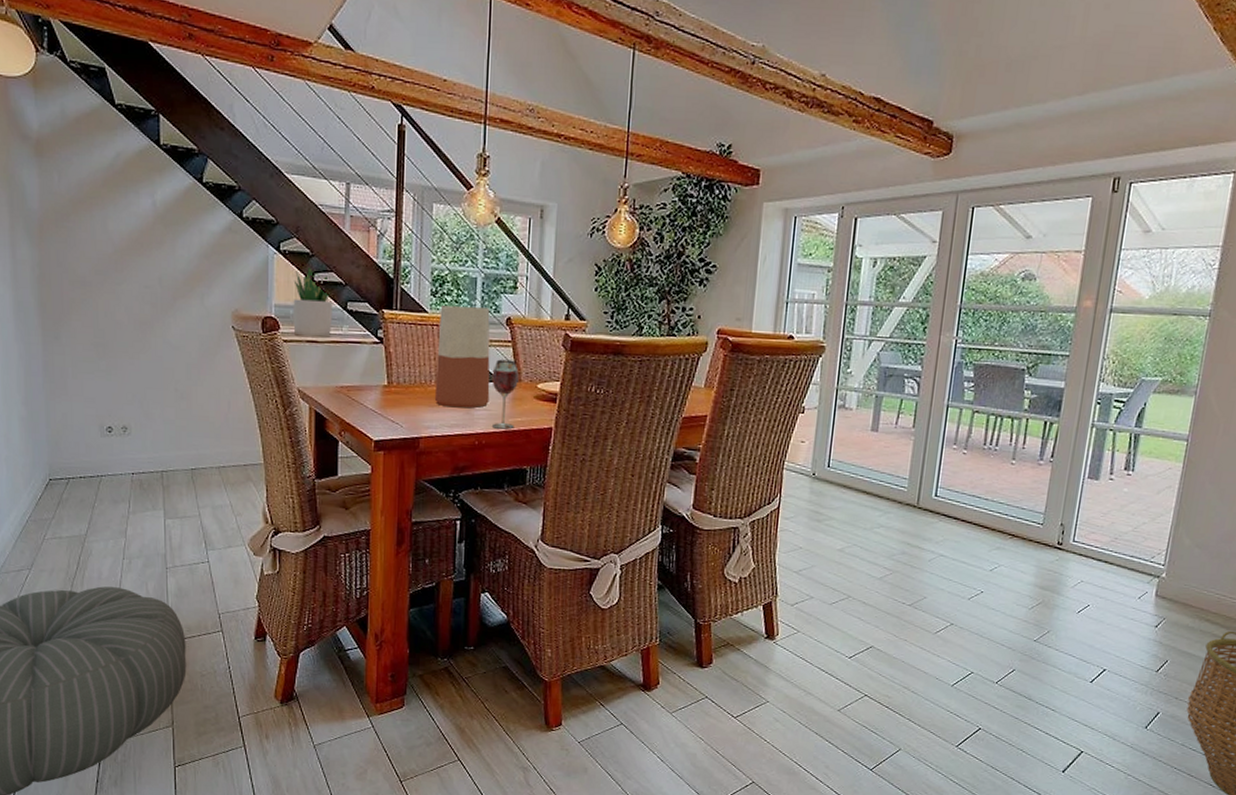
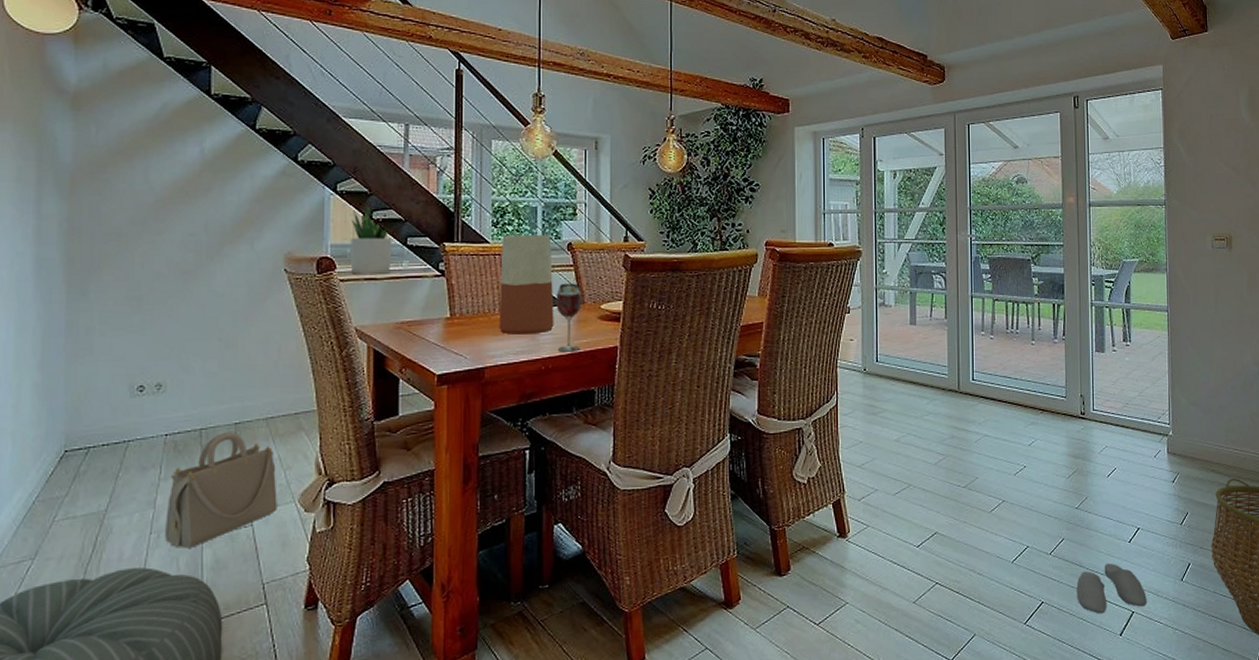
handbag: none [135,476,230,575] -> present [165,432,277,548]
slippers: none [1019,699,1101,749] -> present [1076,563,1147,614]

